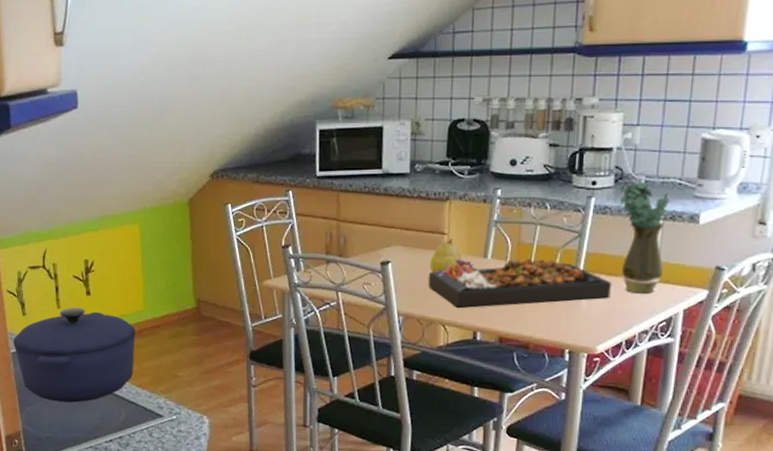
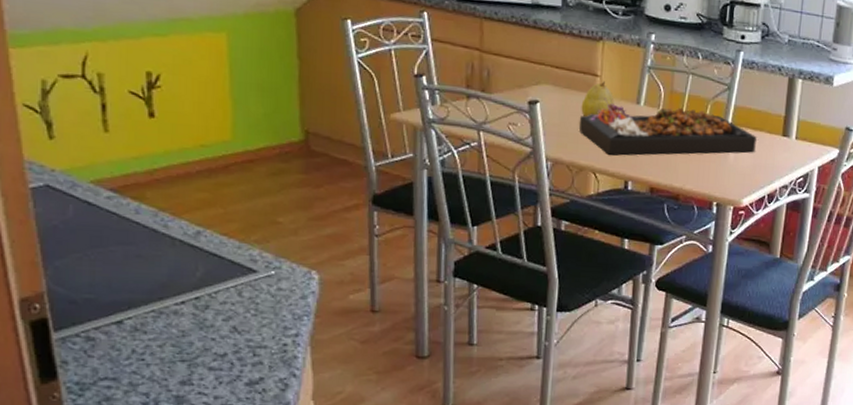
cooking pot: present [13,307,136,403] -> none [32,131,220,255]
vase: present [619,178,670,294] -> none [765,35,809,150]

